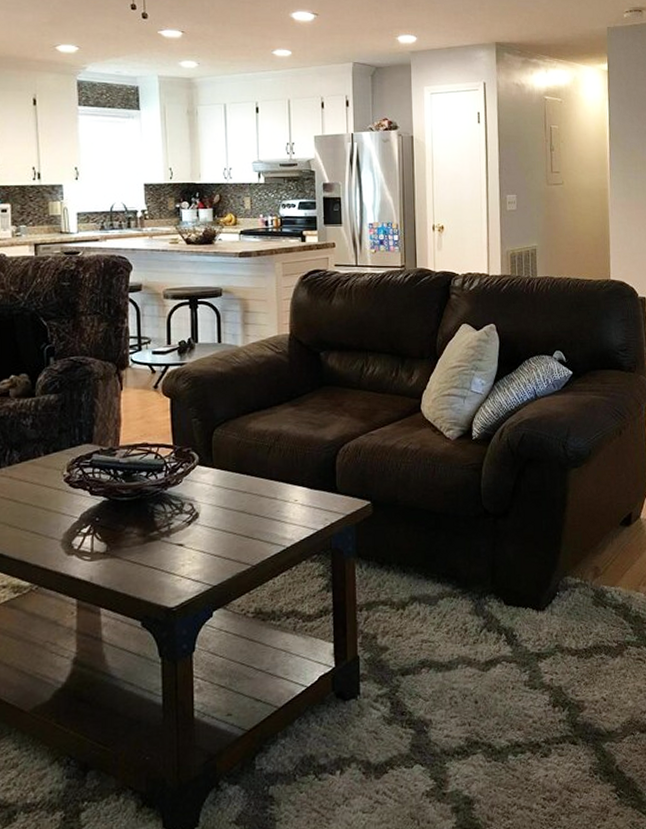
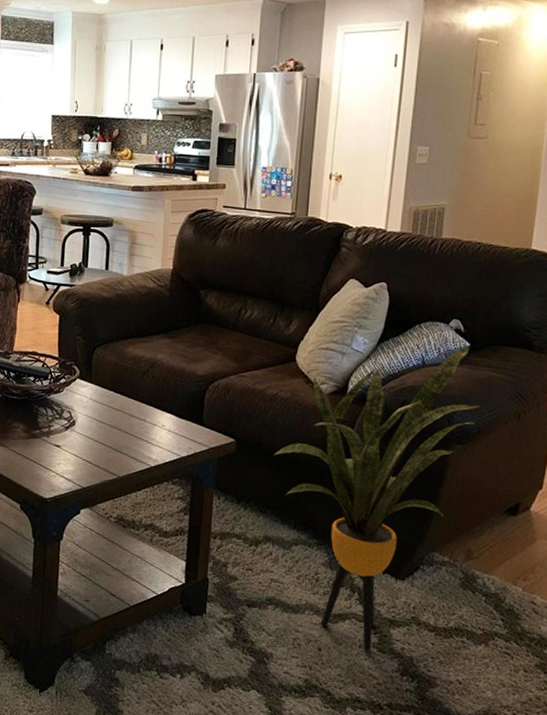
house plant: none [410,375,591,691] -> present [274,347,483,651]

